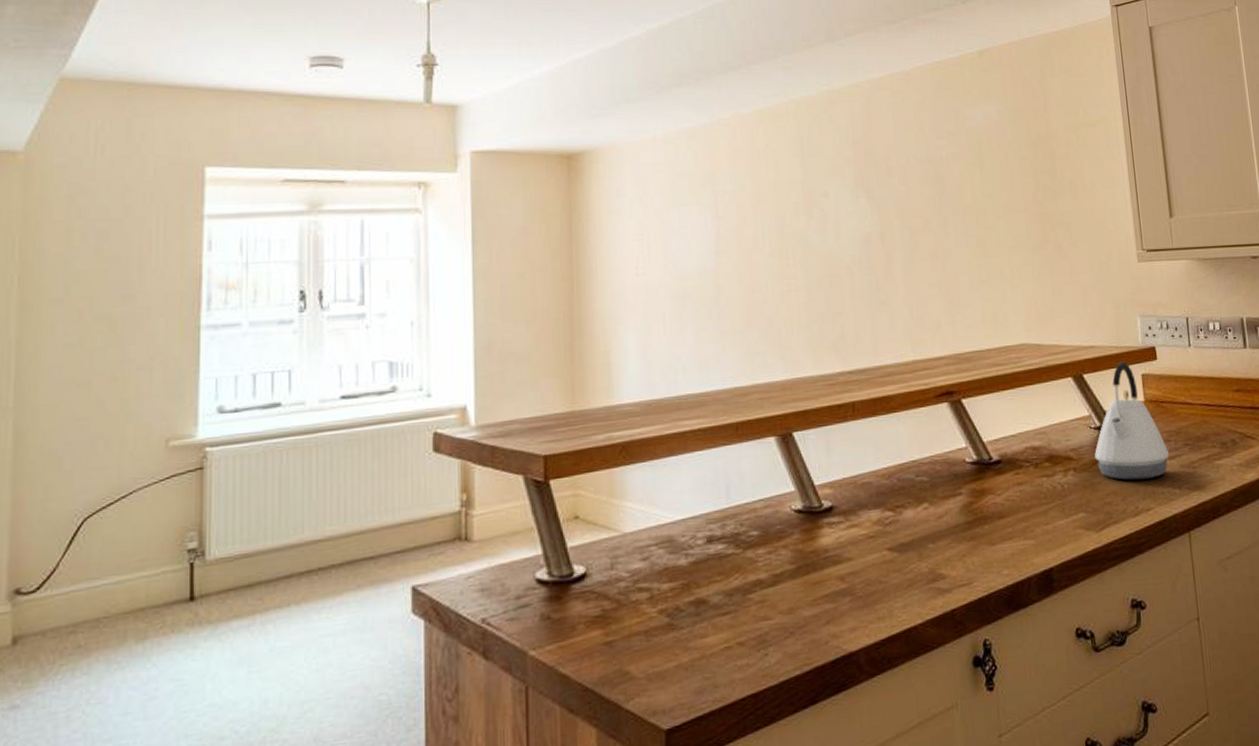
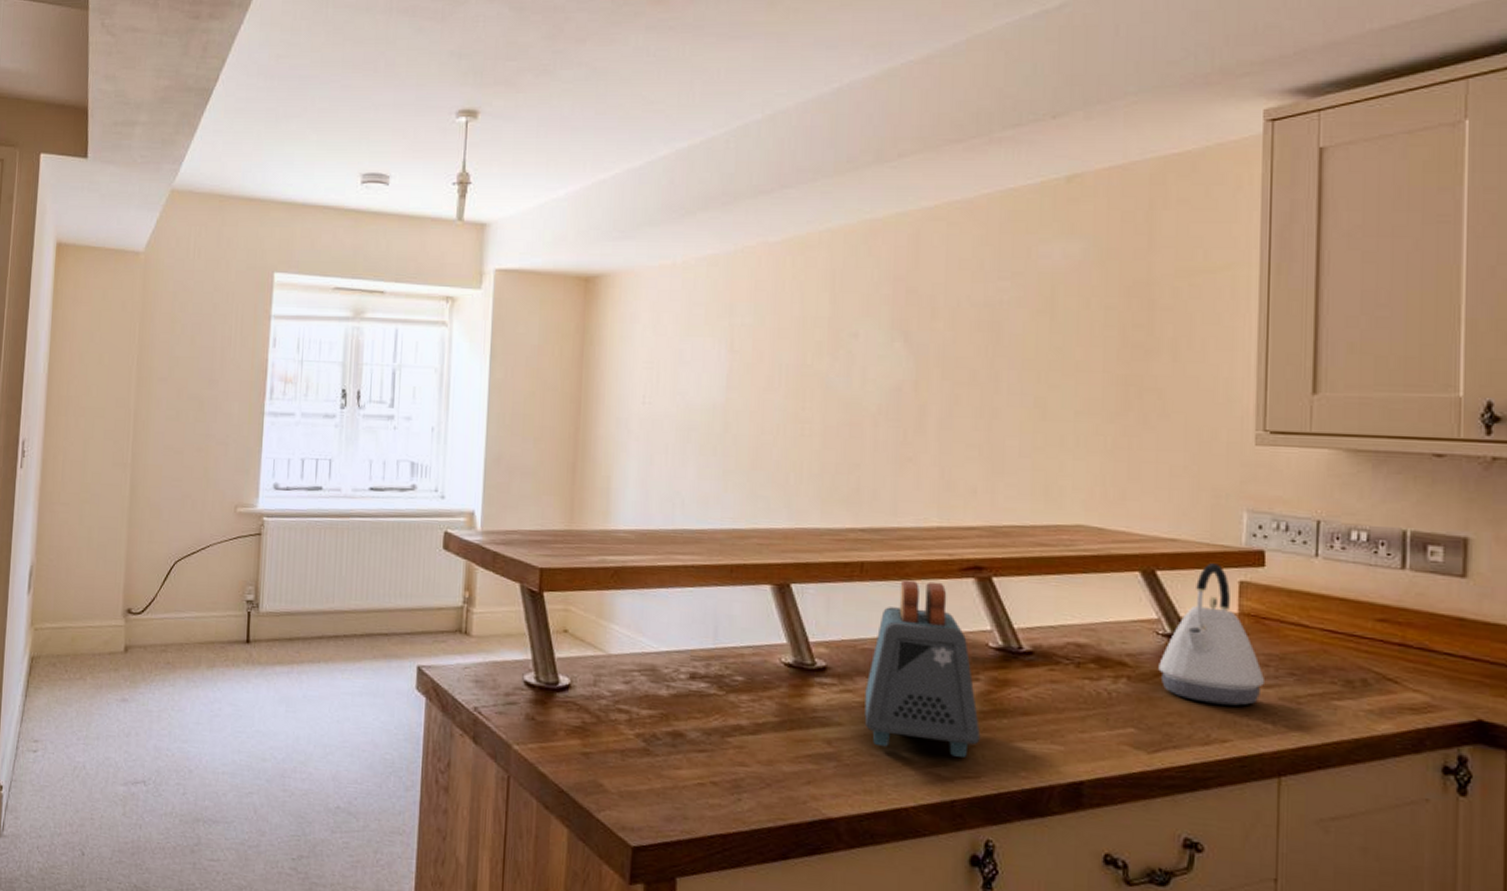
toaster: none [868,410,969,573] -> present [864,580,981,757]

